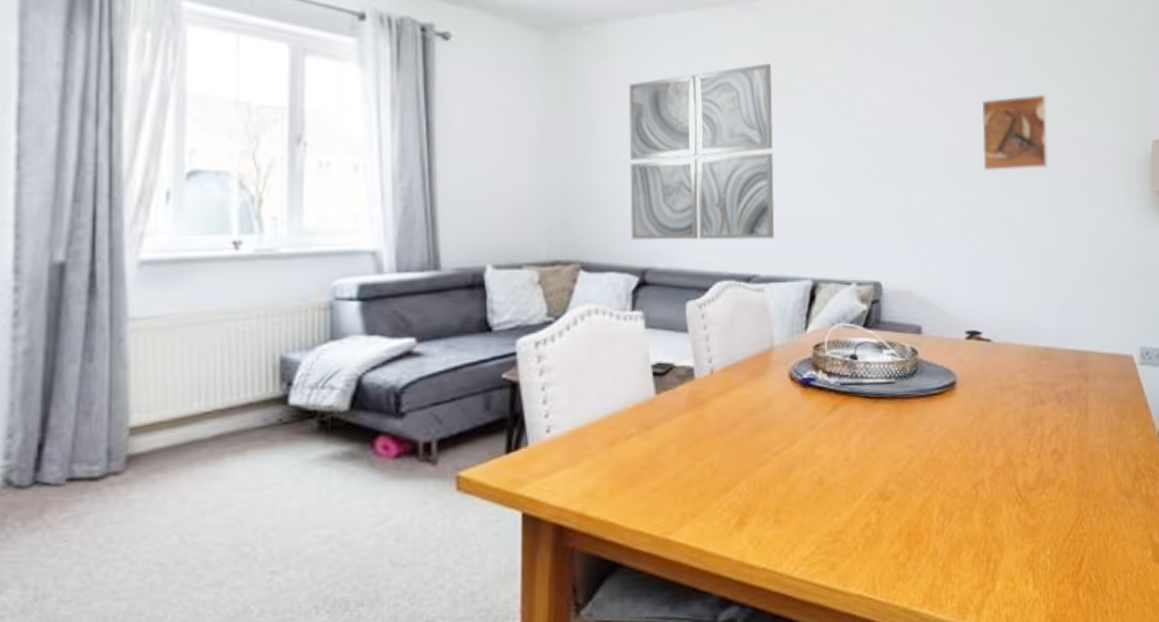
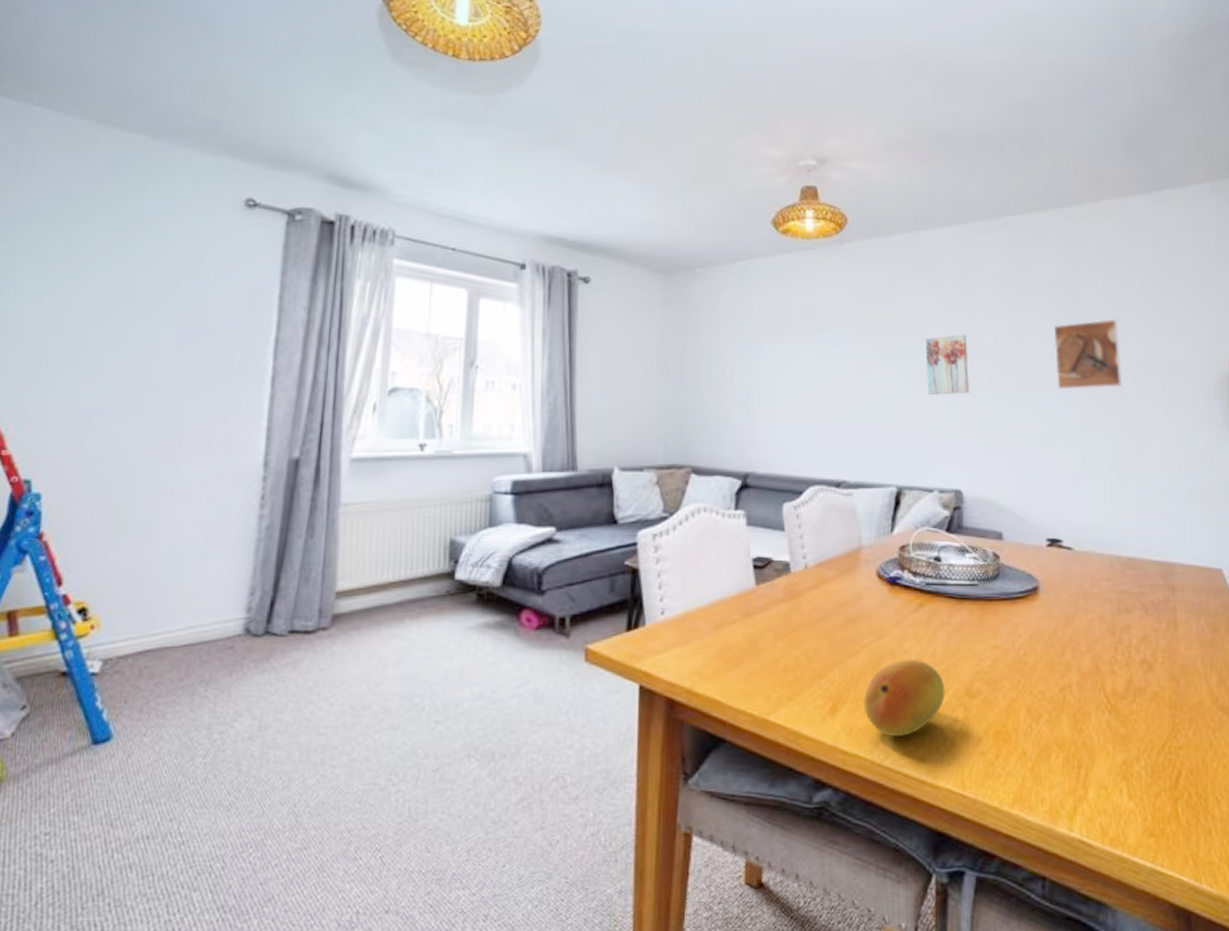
wall art: present [628,63,775,240] -> none [733,296,862,450]
fruit: none [773,464,858,546] -> present [864,659,945,736]
wall art: none [846,109,892,178] -> present [925,335,969,396]

